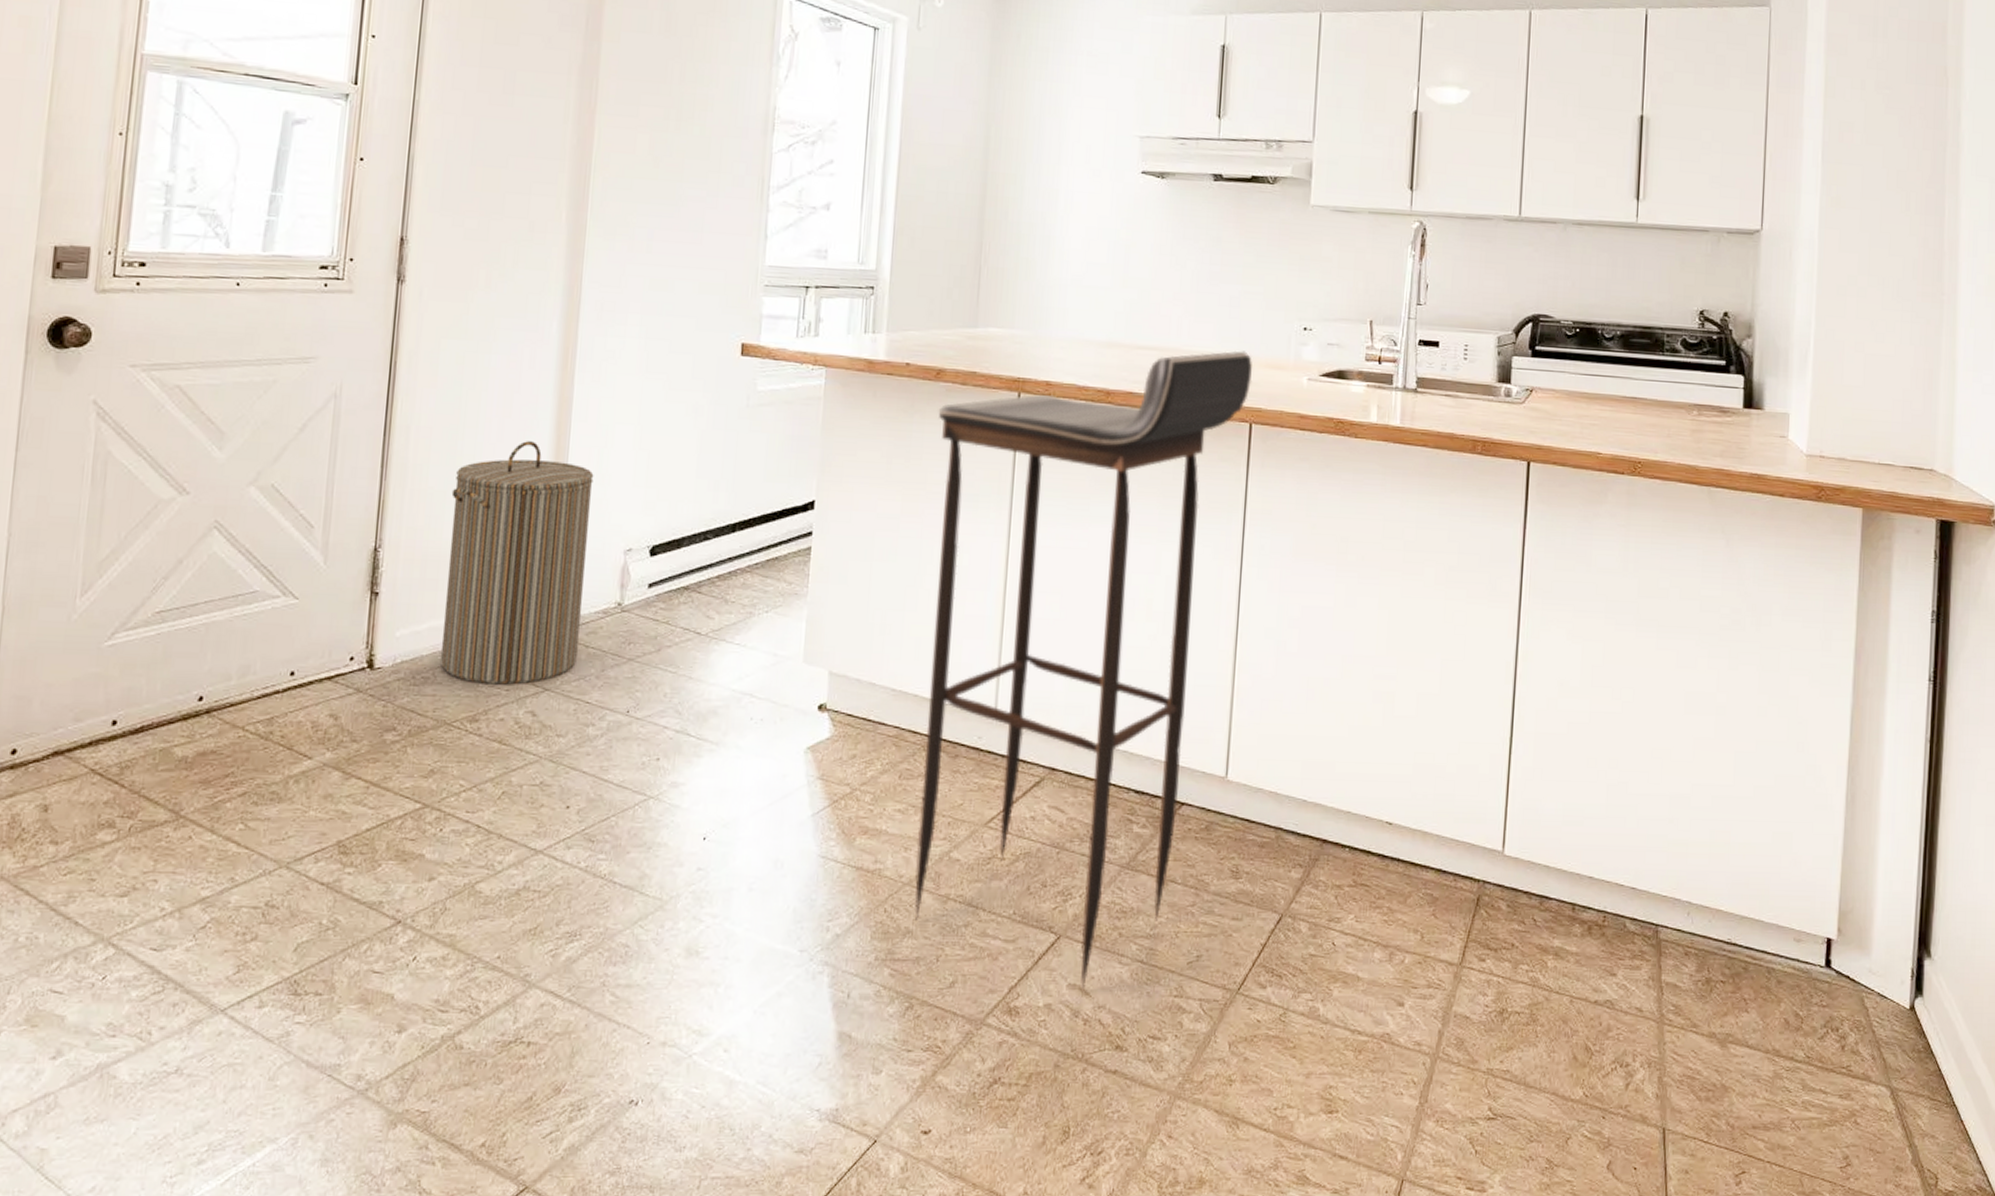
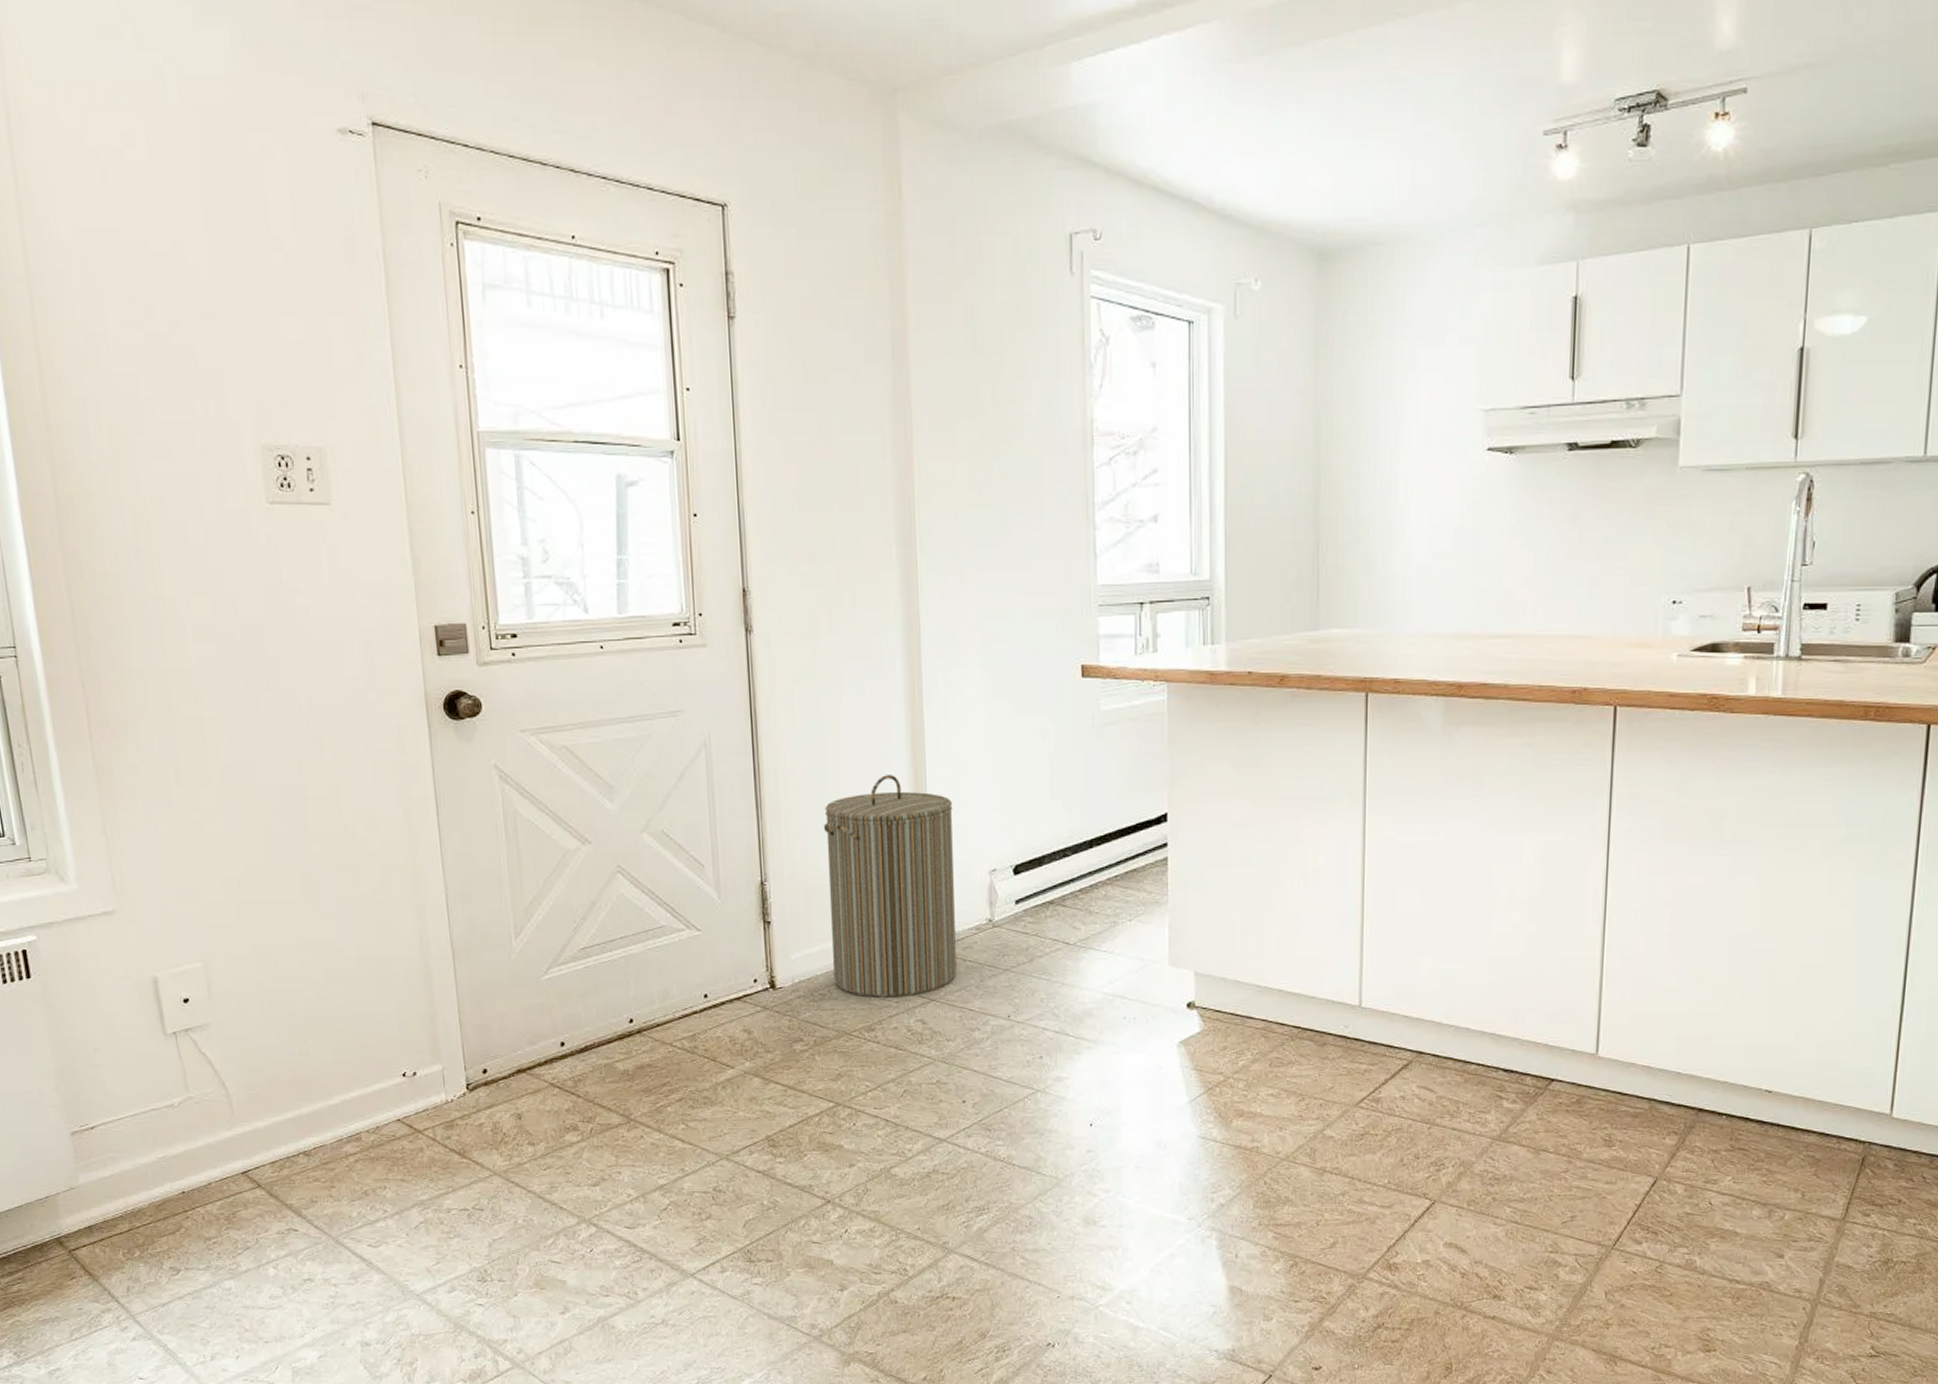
bar stool: present [914,350,1252,993] -> none [1284,631,1616,1250]

